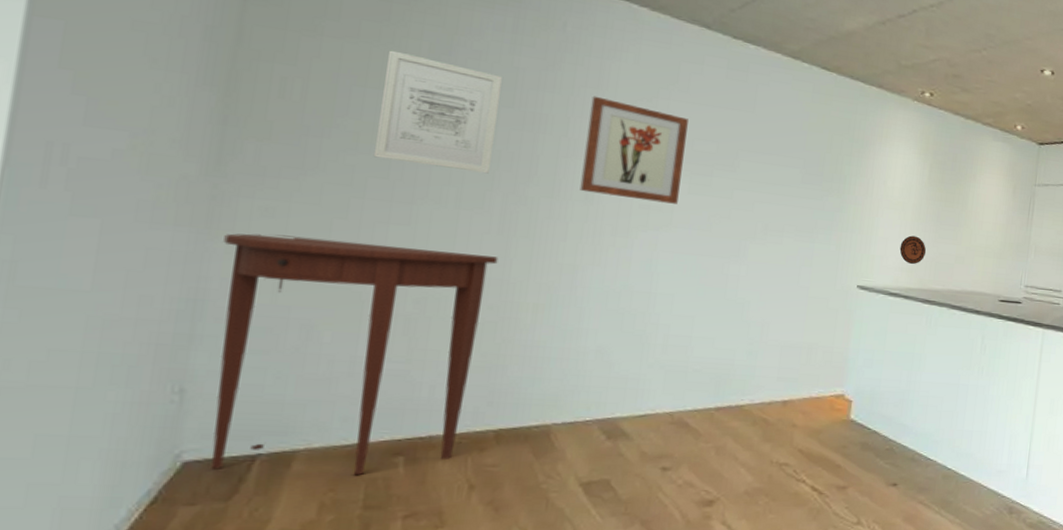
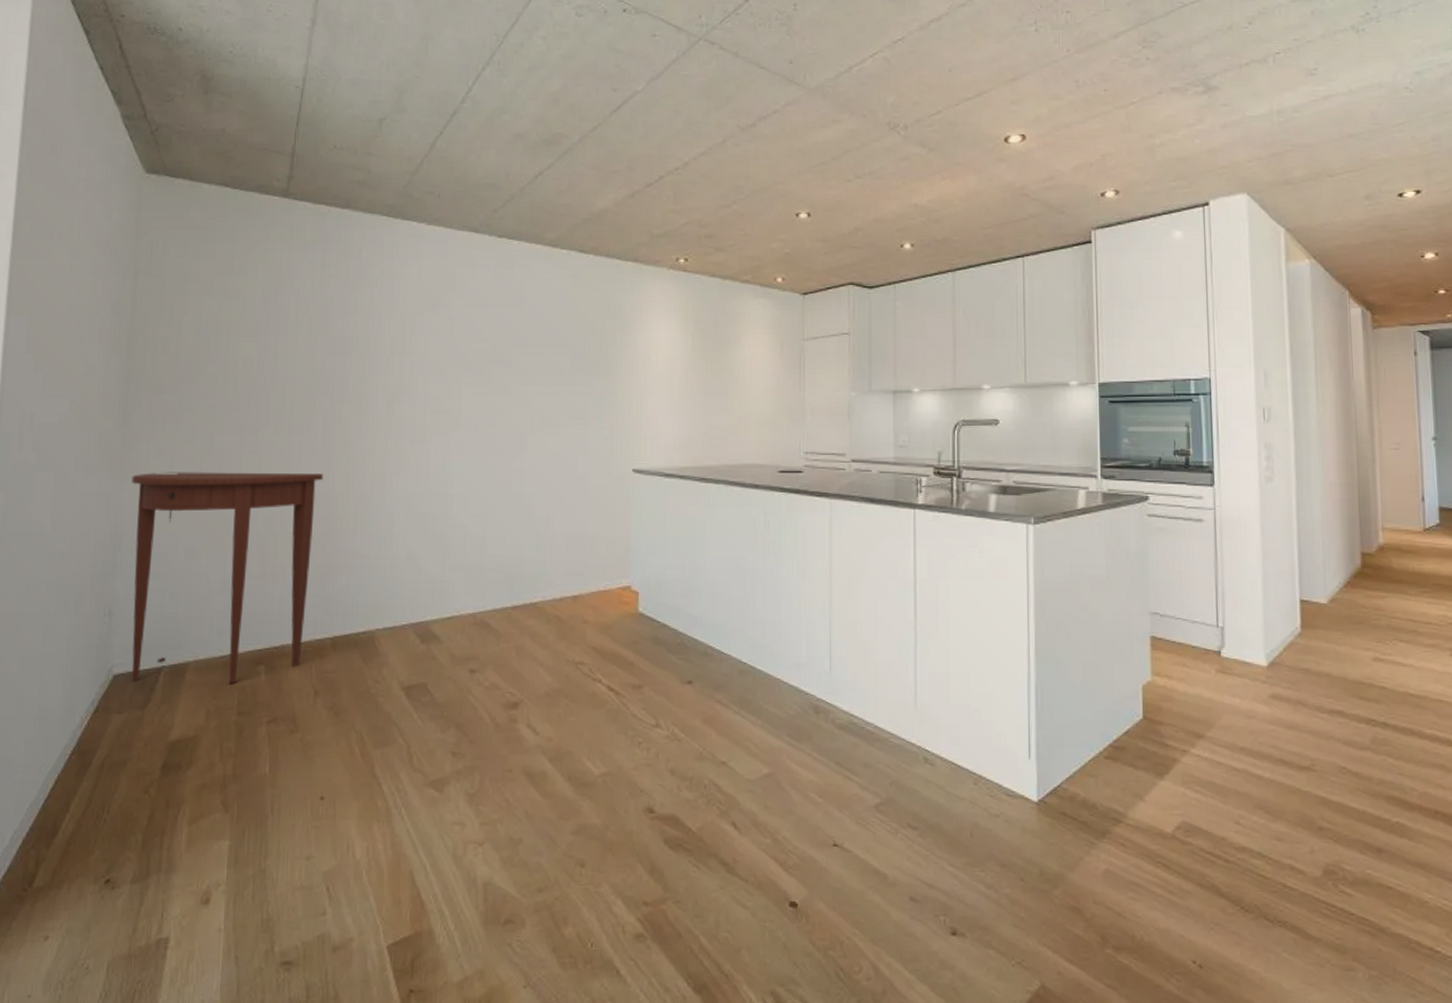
wall art: present [373,50,502,174] -> none [227,299,316,398]
wall art: present [580,96,688,204] -> none [382,313,466,406]
decorative plate: present [899,235,926,265] -> none [670,411,696,442]

